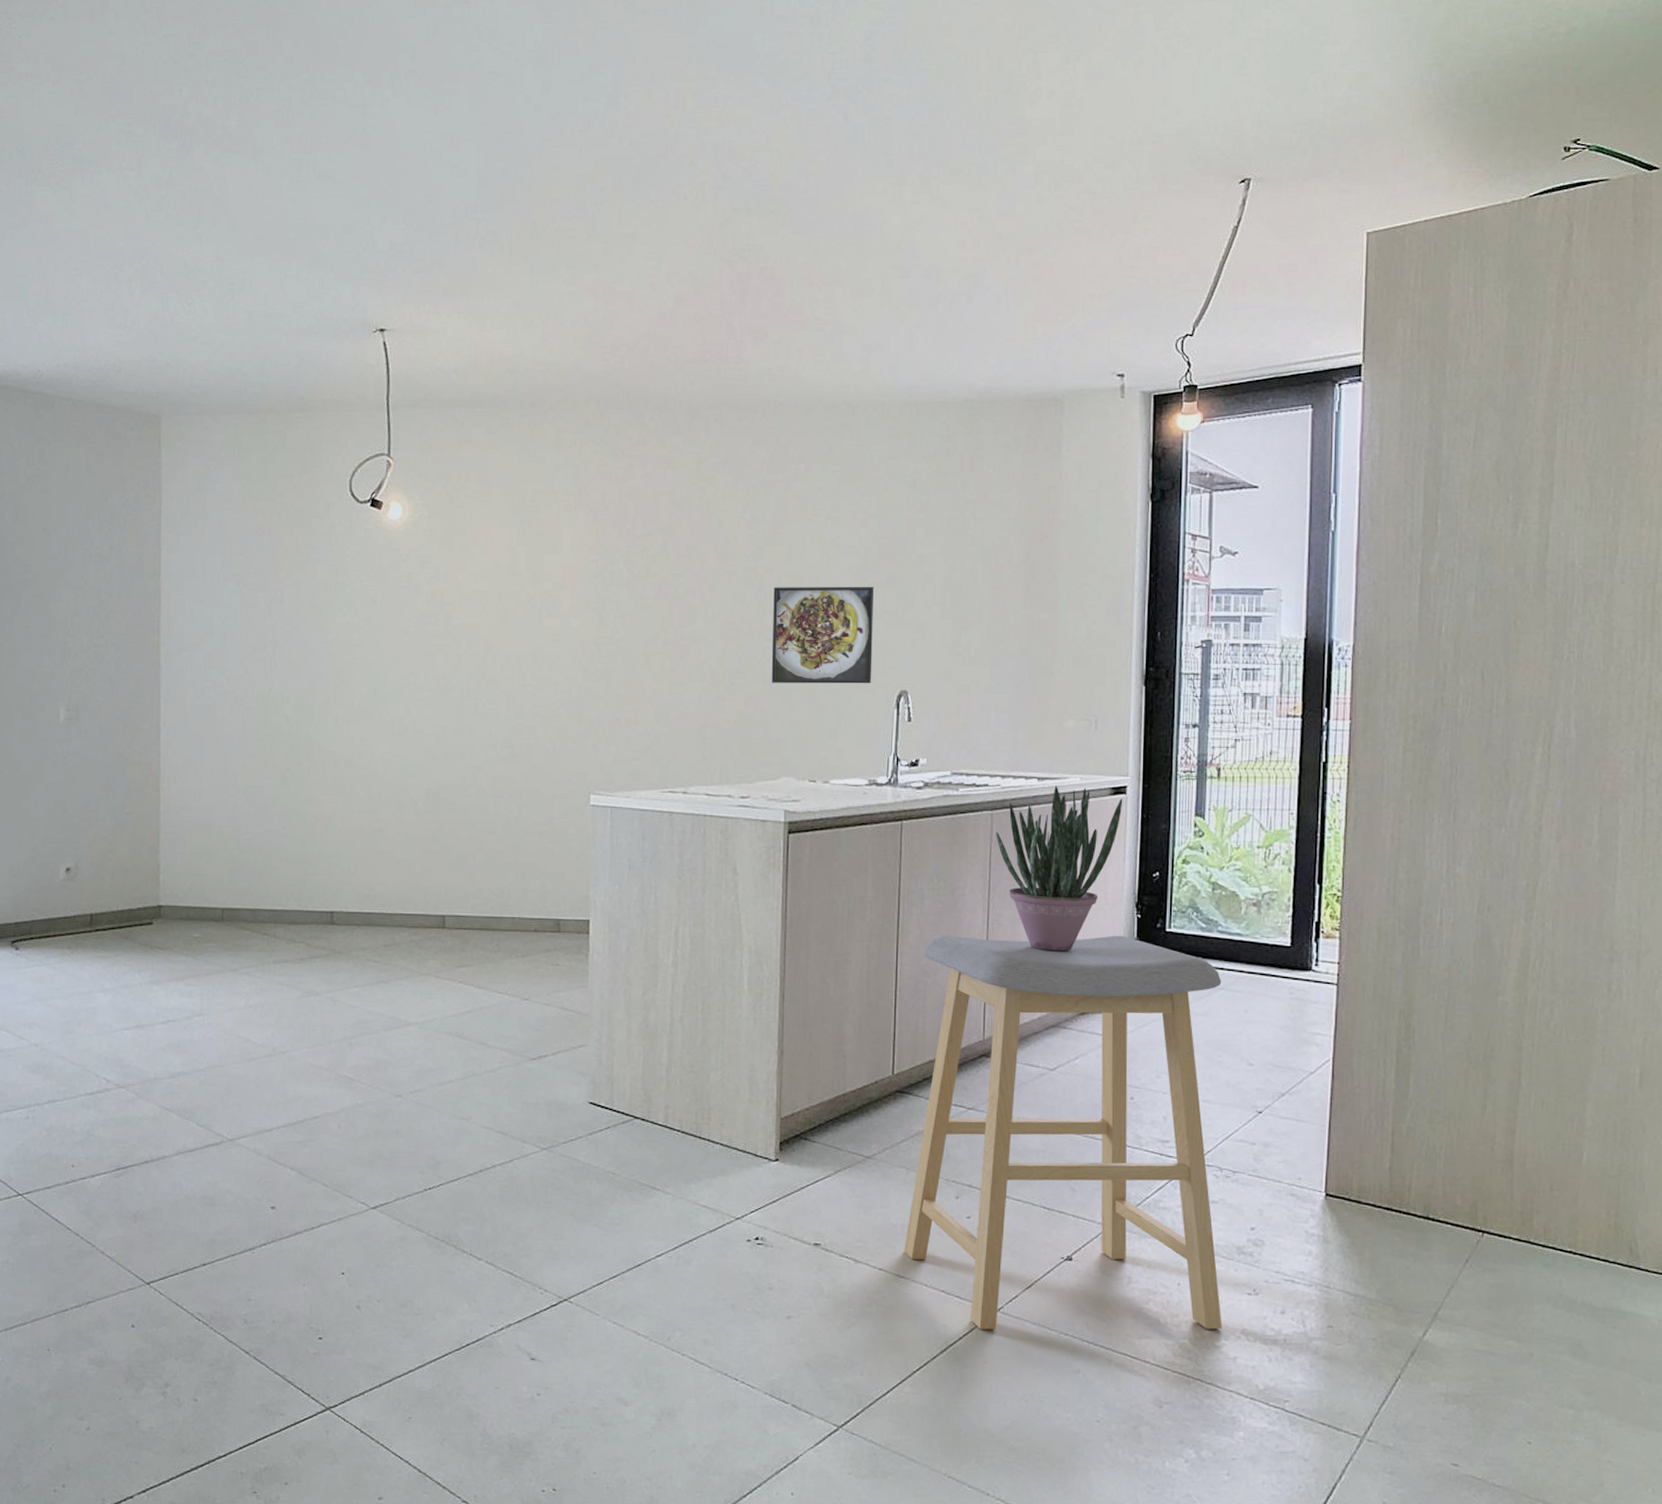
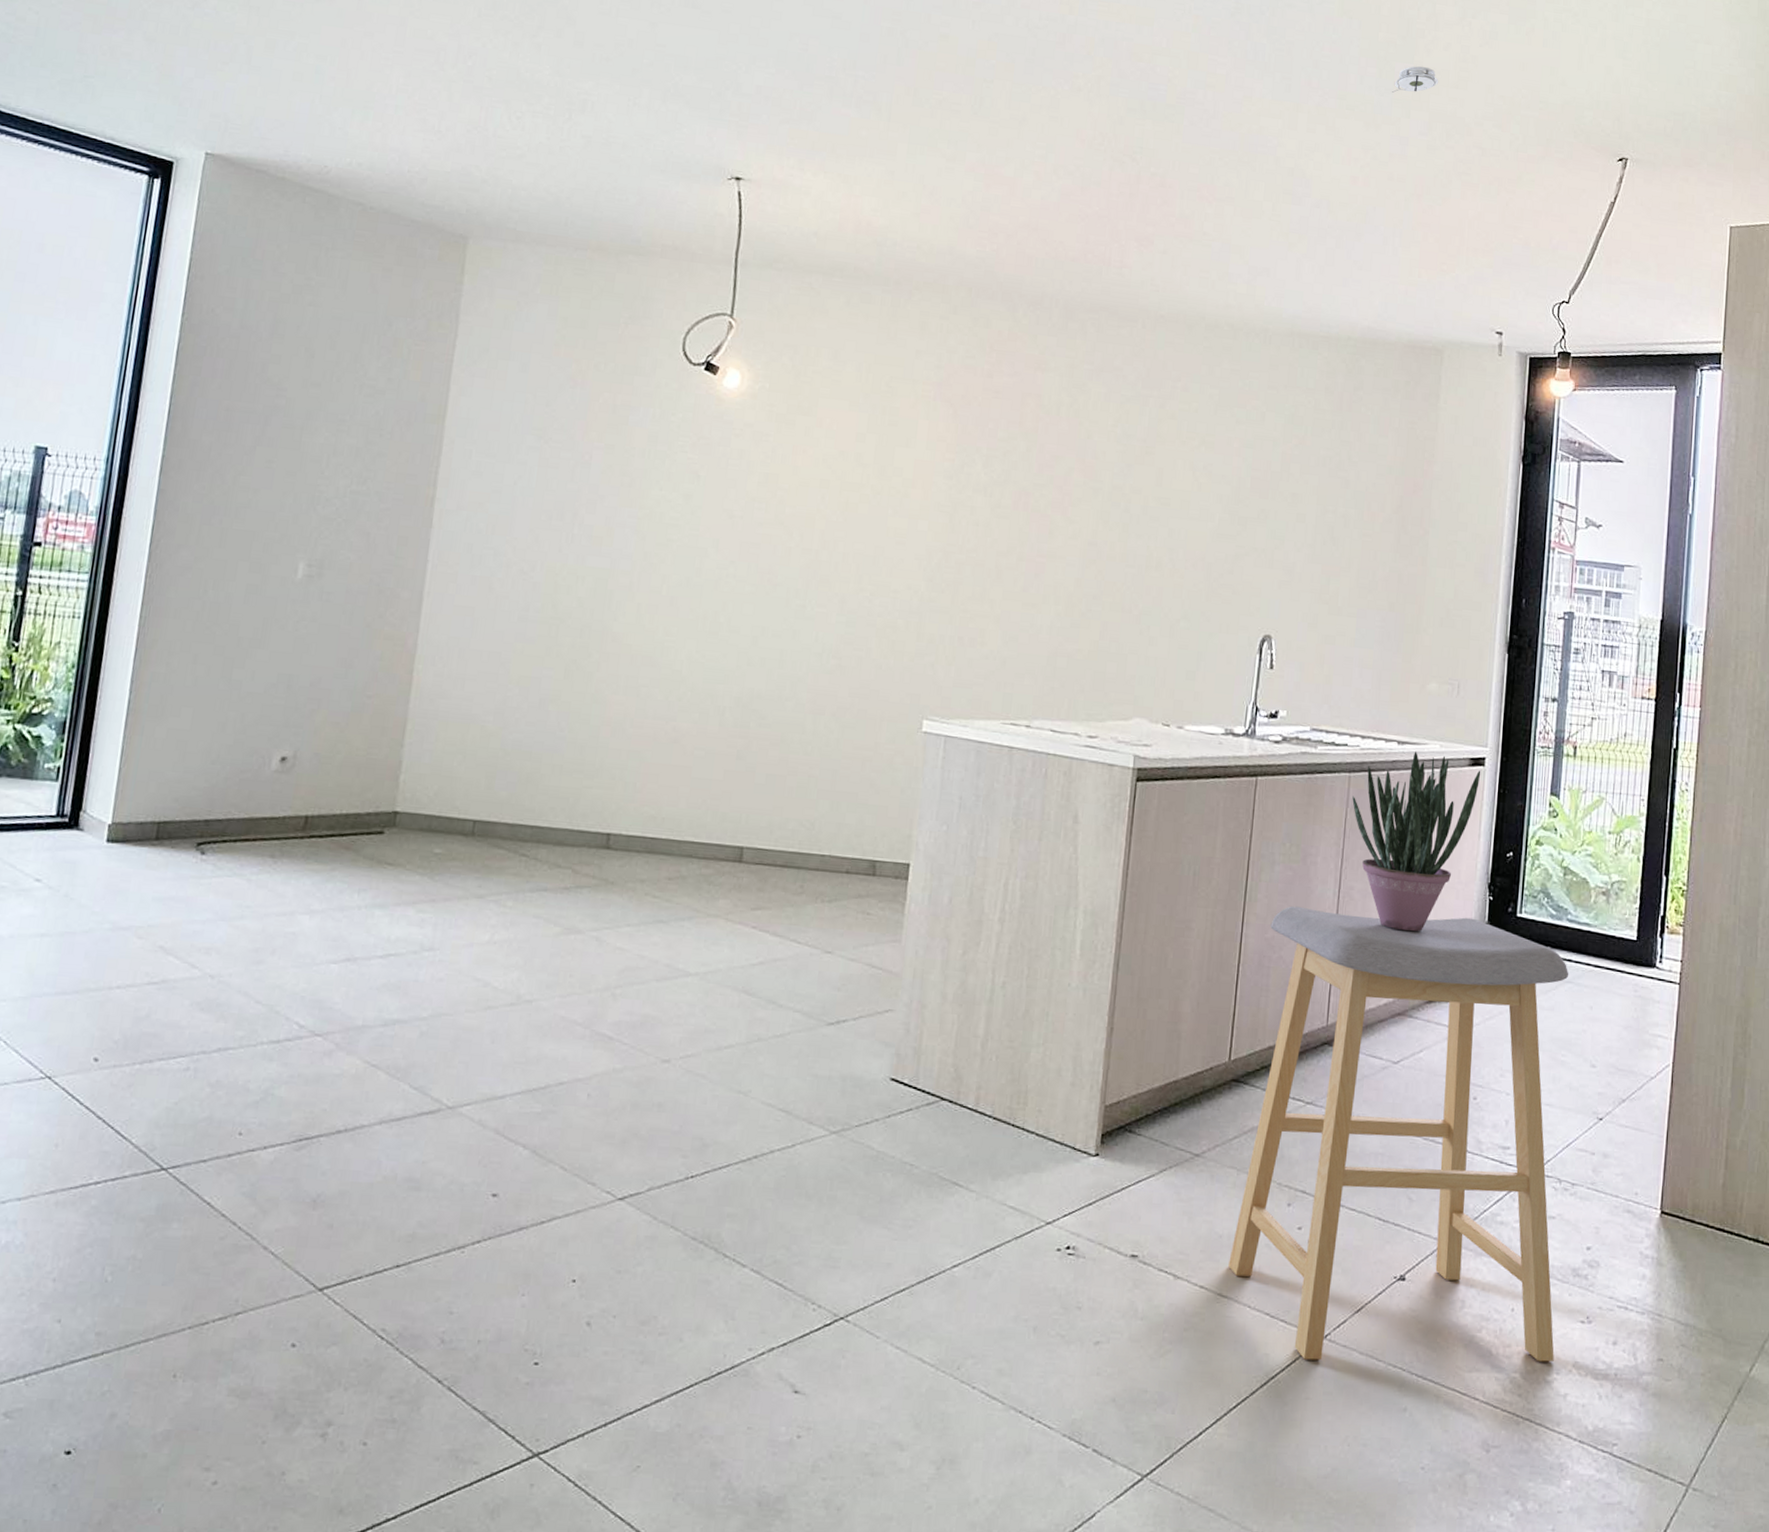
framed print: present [771,586,875,684] -> none [1130,510,1245,625]
smoke detector: none [996,118,1044,150] -> present [1392,66,1439,93]

